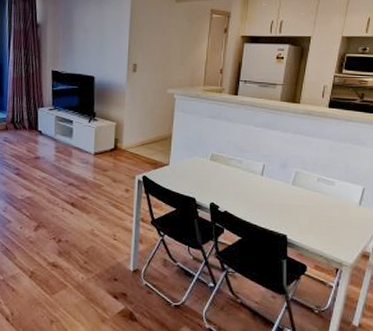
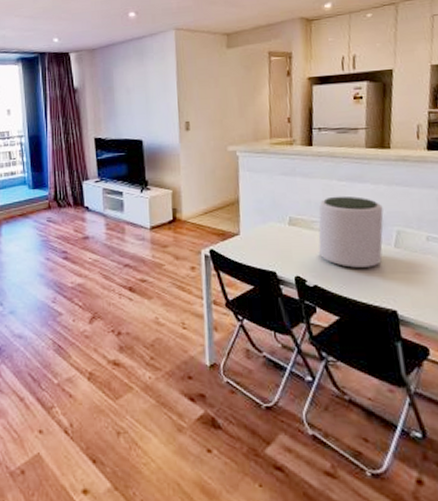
plant pot: none [232,139,287,200] -> present [318,196,384,268]

